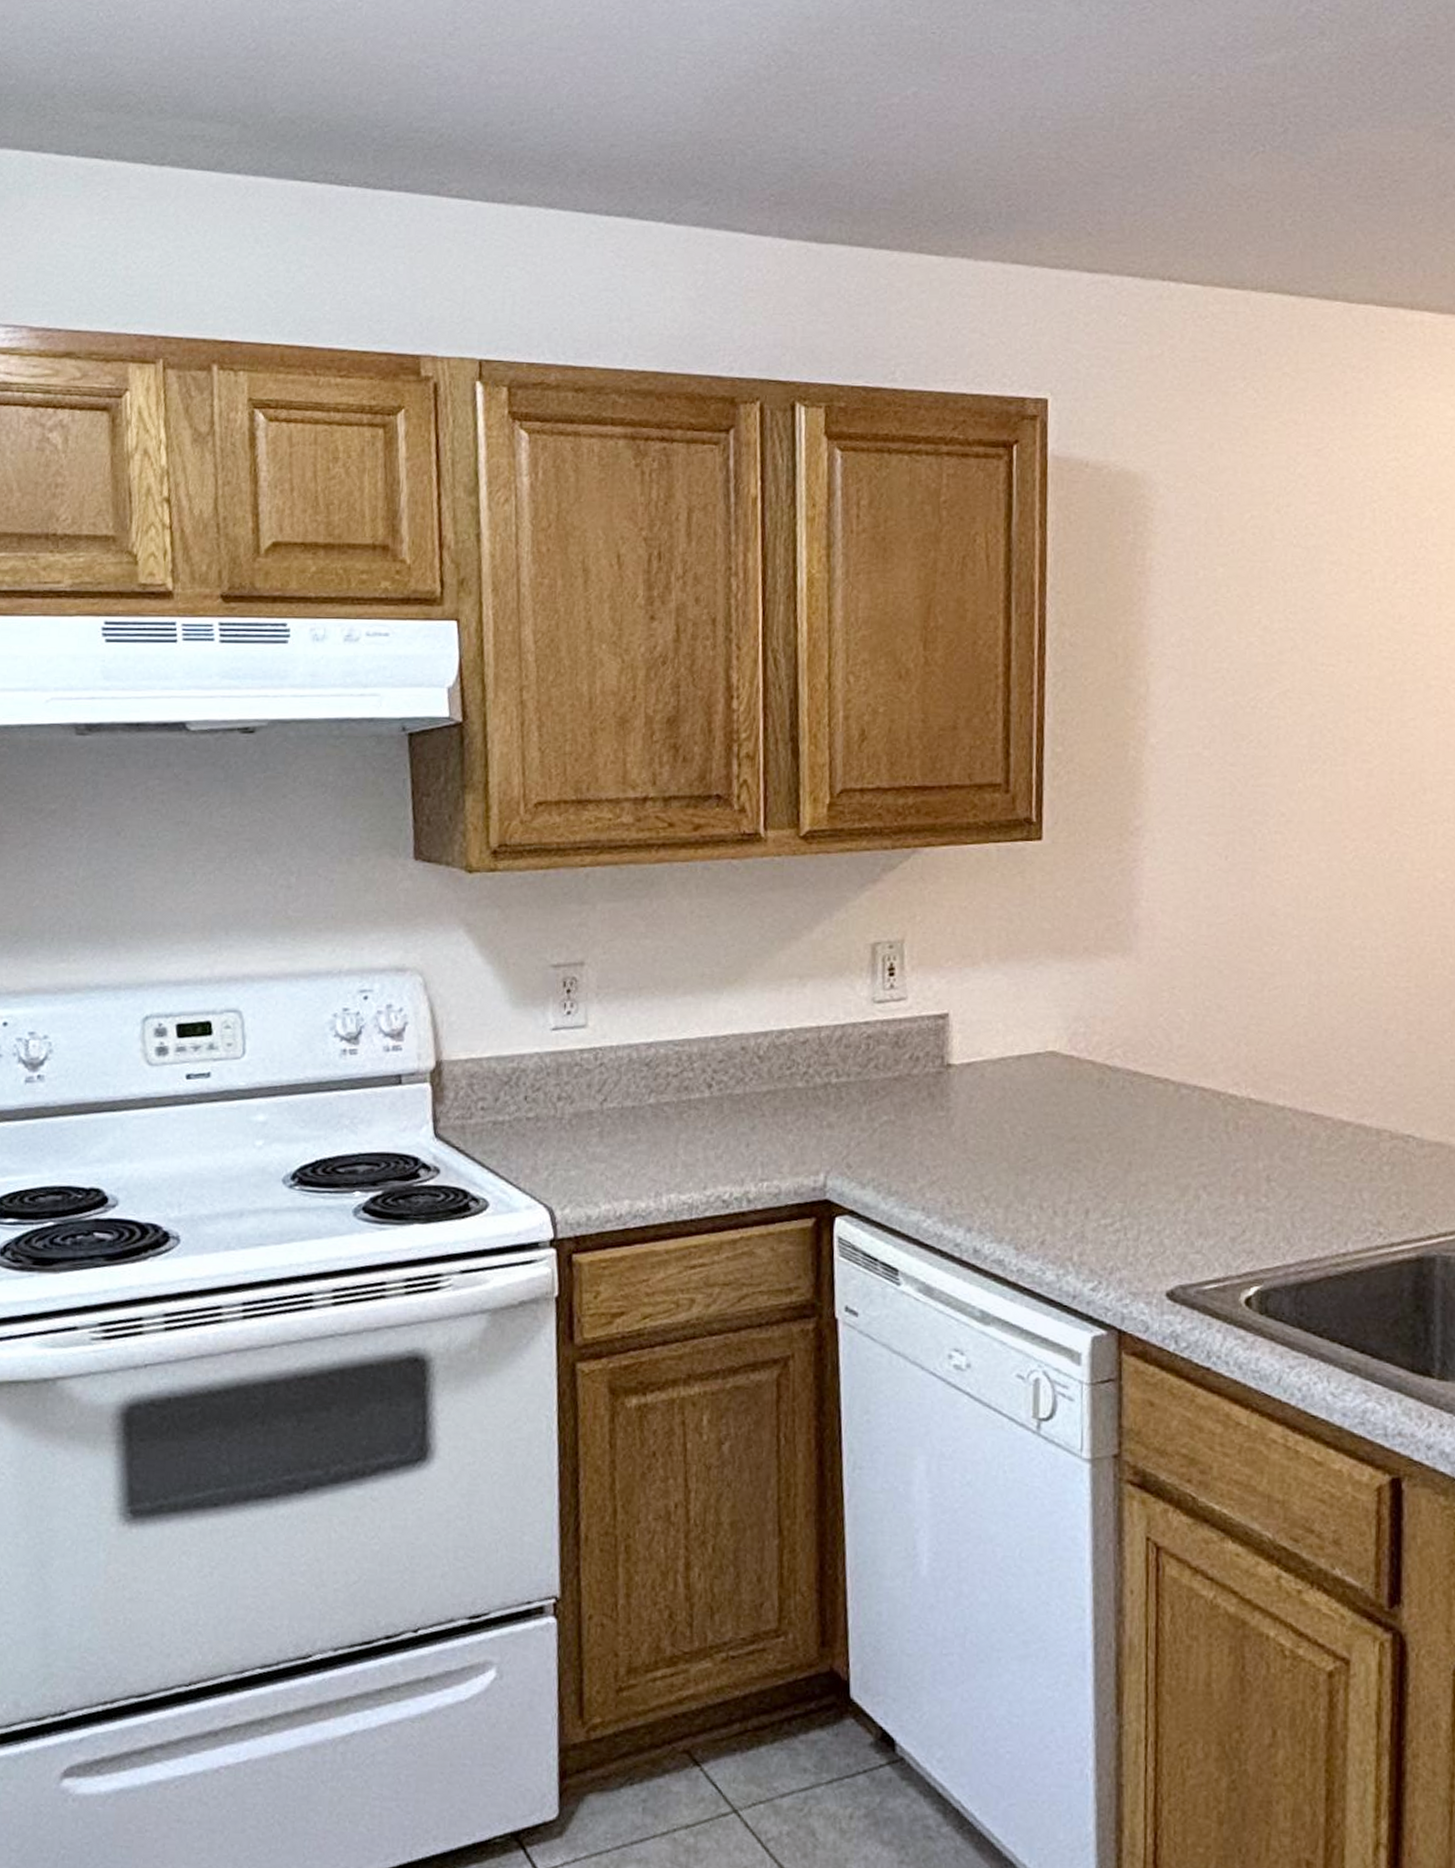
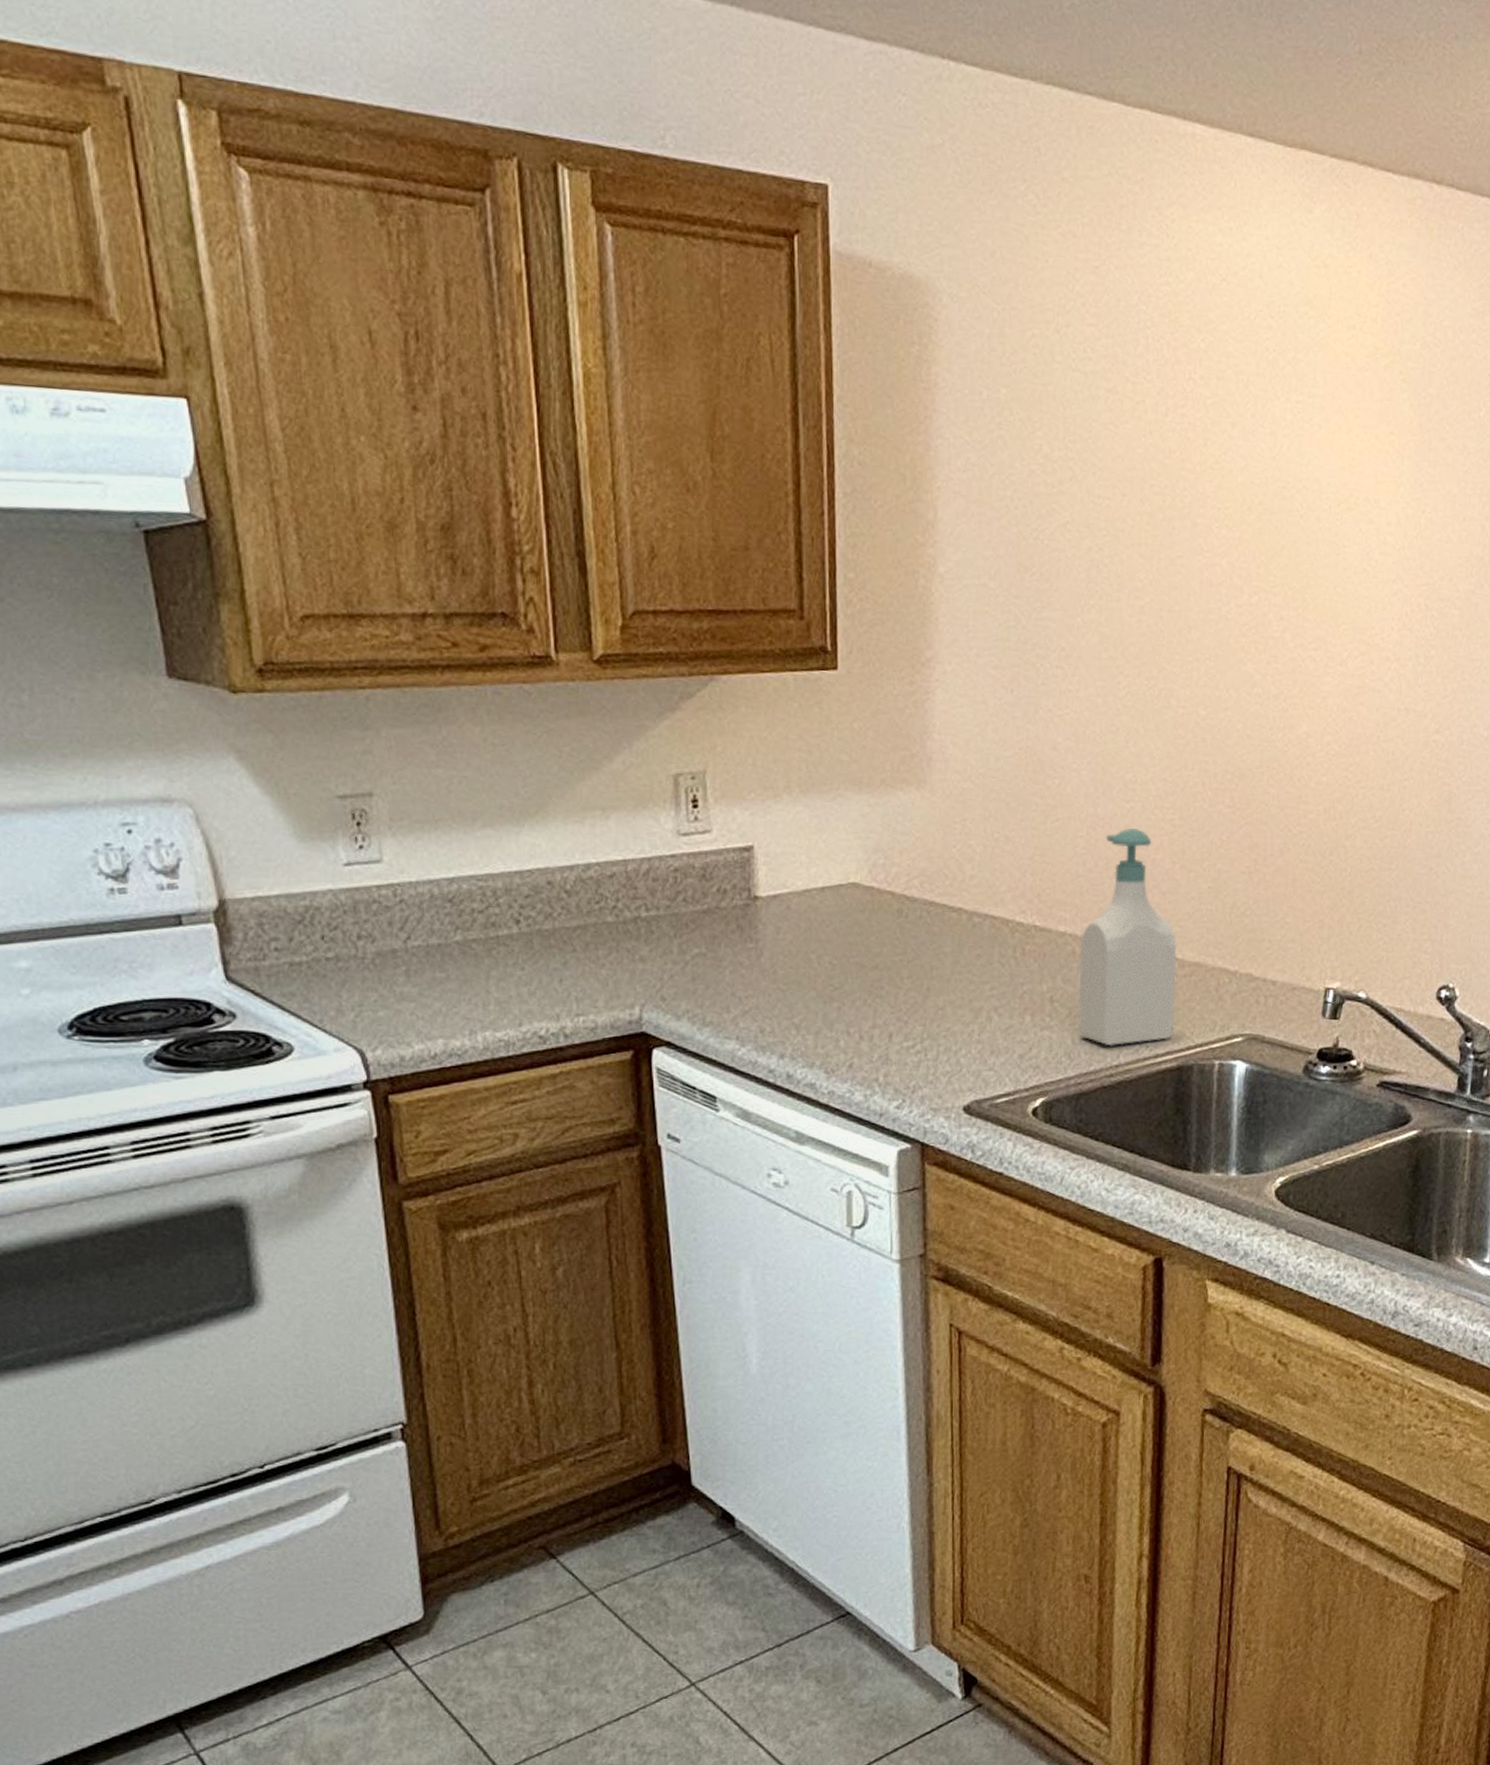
soap bottle: none [1299,996,1415,1232] -> present [1079,827,1177,1046]

